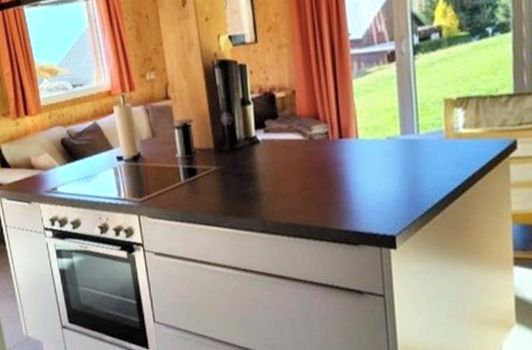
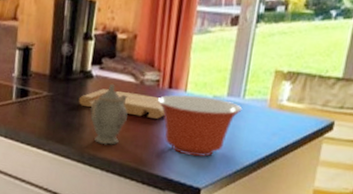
cutting board: none [249,149,341,174] -> present [78,88,165,119]
teapot: none [263,145,303,210] -> present [90,83,128,146]
mixing bowl: none [331,139,420,204] -> present [158,94,242,157]

